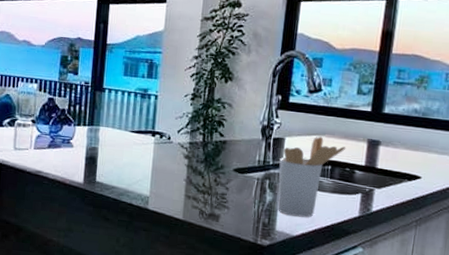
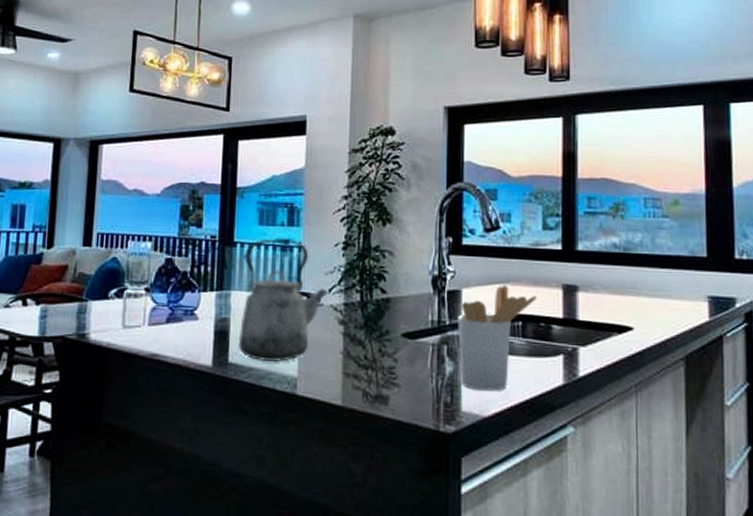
kettle: none [104,87,178,184] -> present [238,239,329,363]

